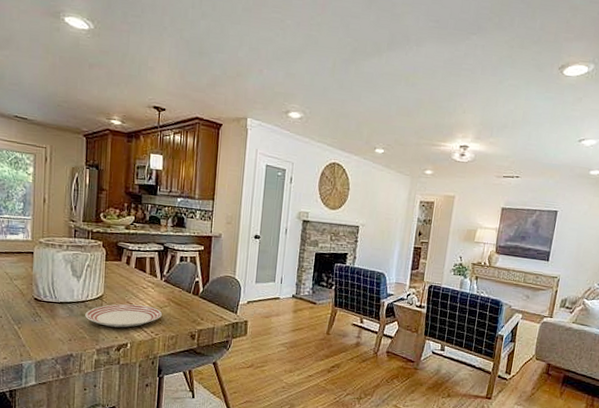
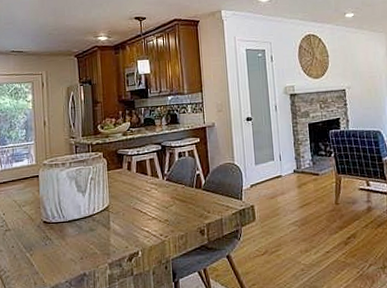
dinner plate: present [85,304,162,328] -> none [94,208,168,238]

